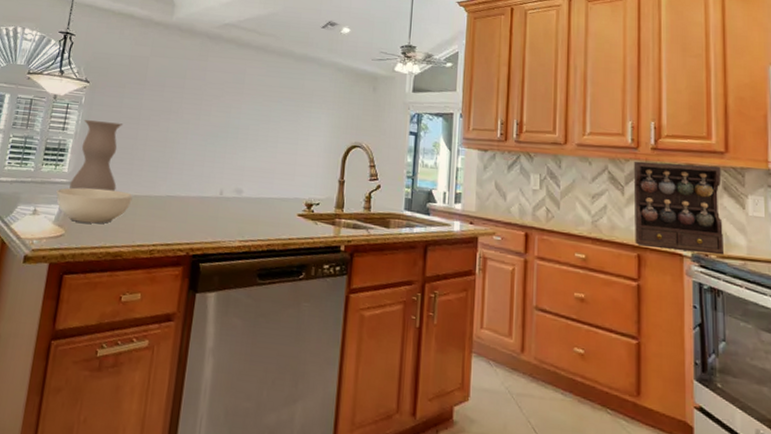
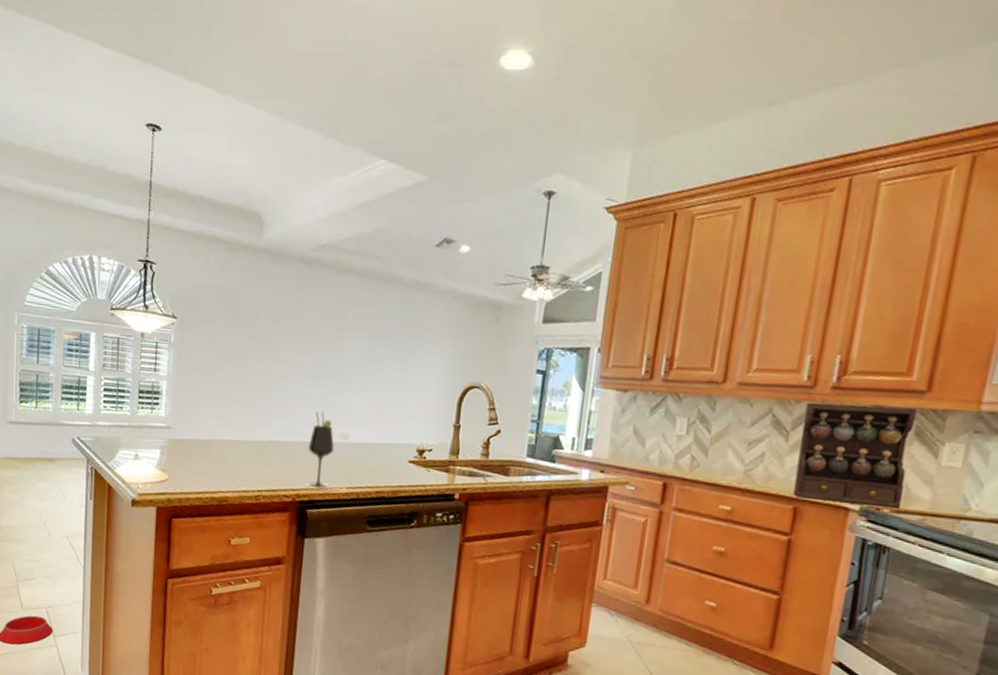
bowl: present [56,187,133,224] -> none [155,432,234,469]
vase: present [69,120,124,191] -> none [168,360,217,436]
wine glass: none [201,168,229,243] -> present [307,412,335,489]

